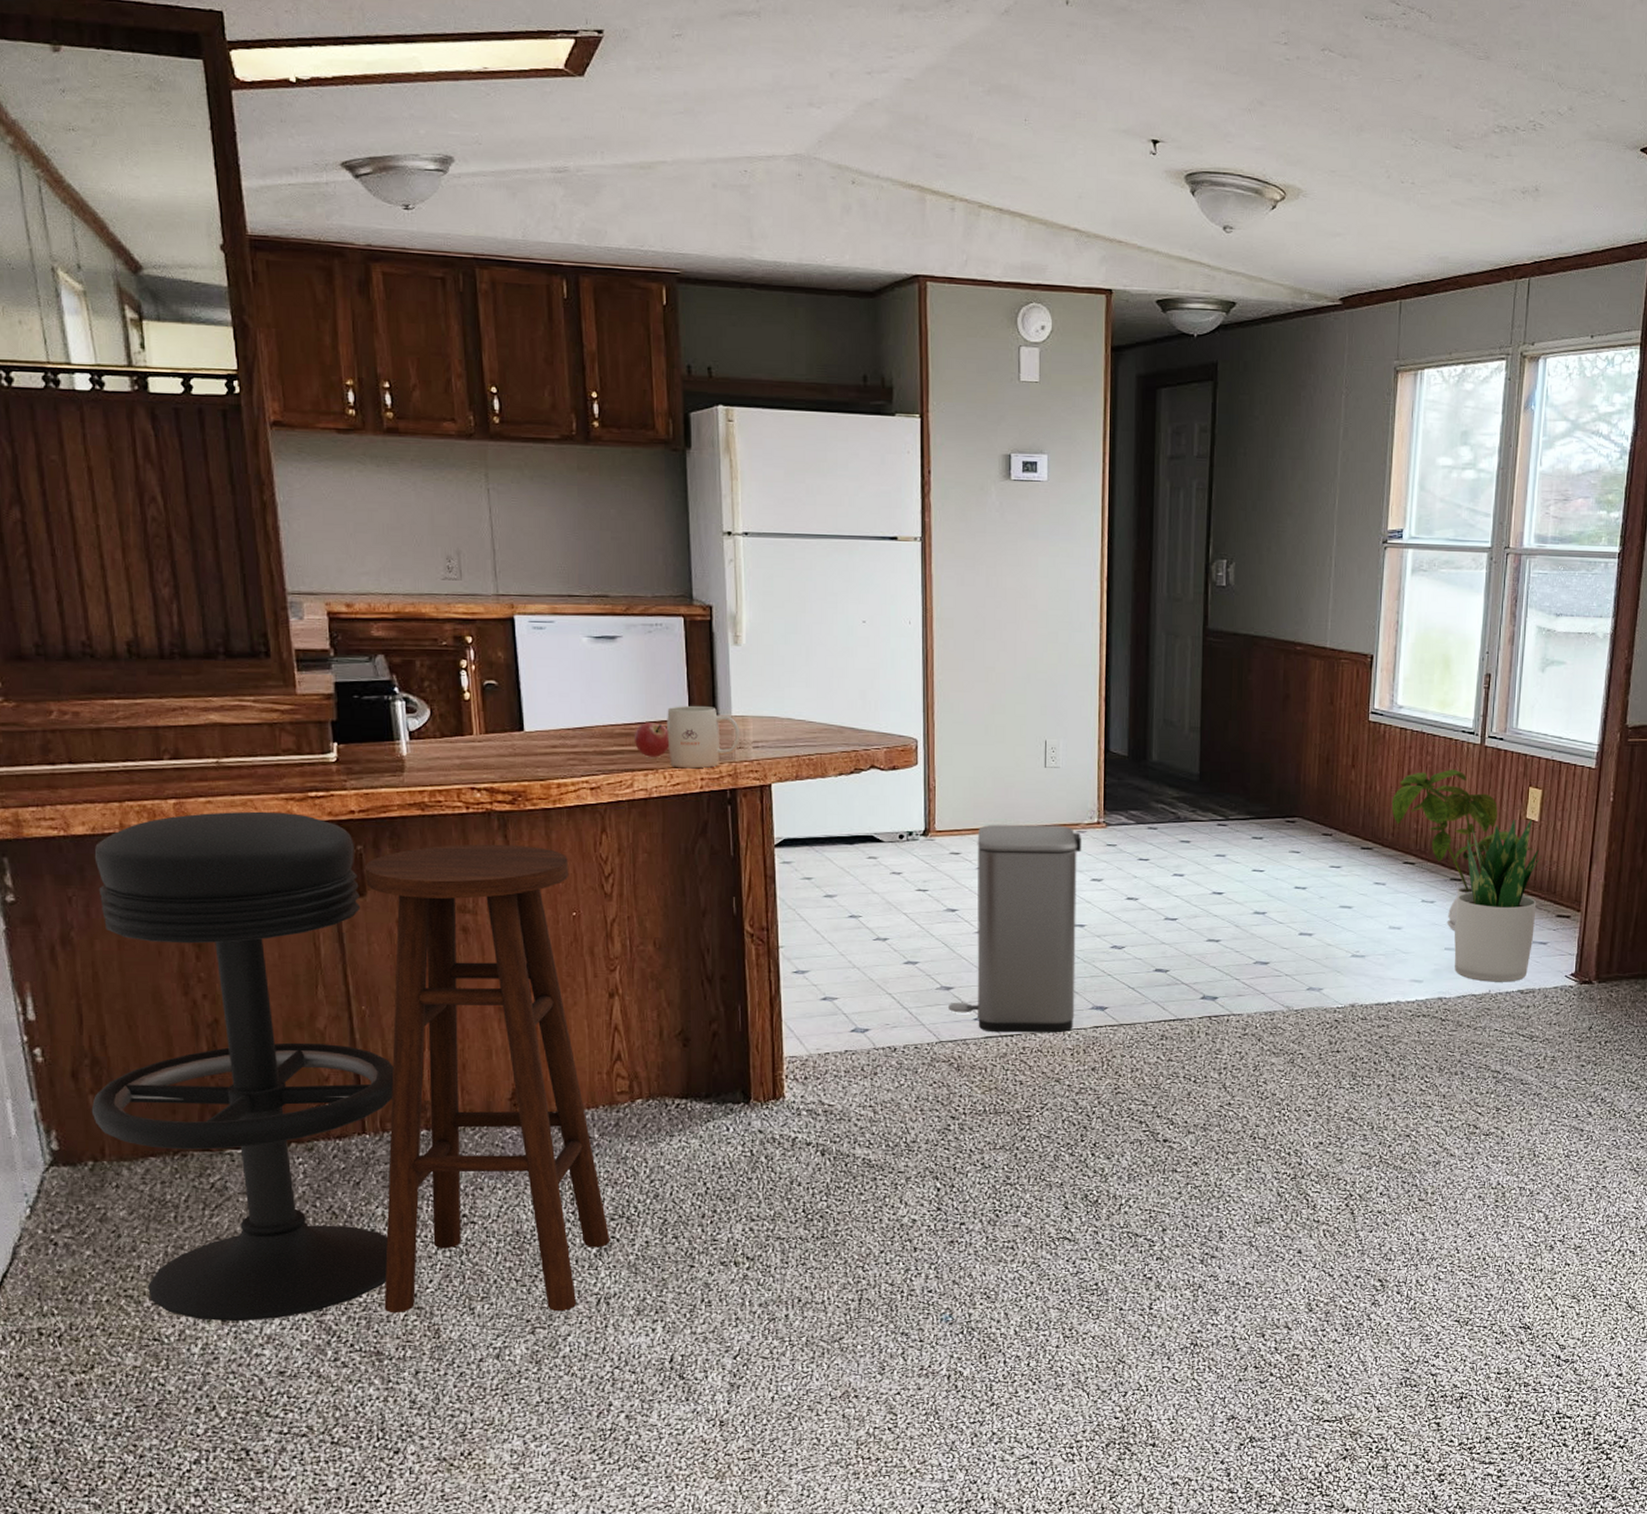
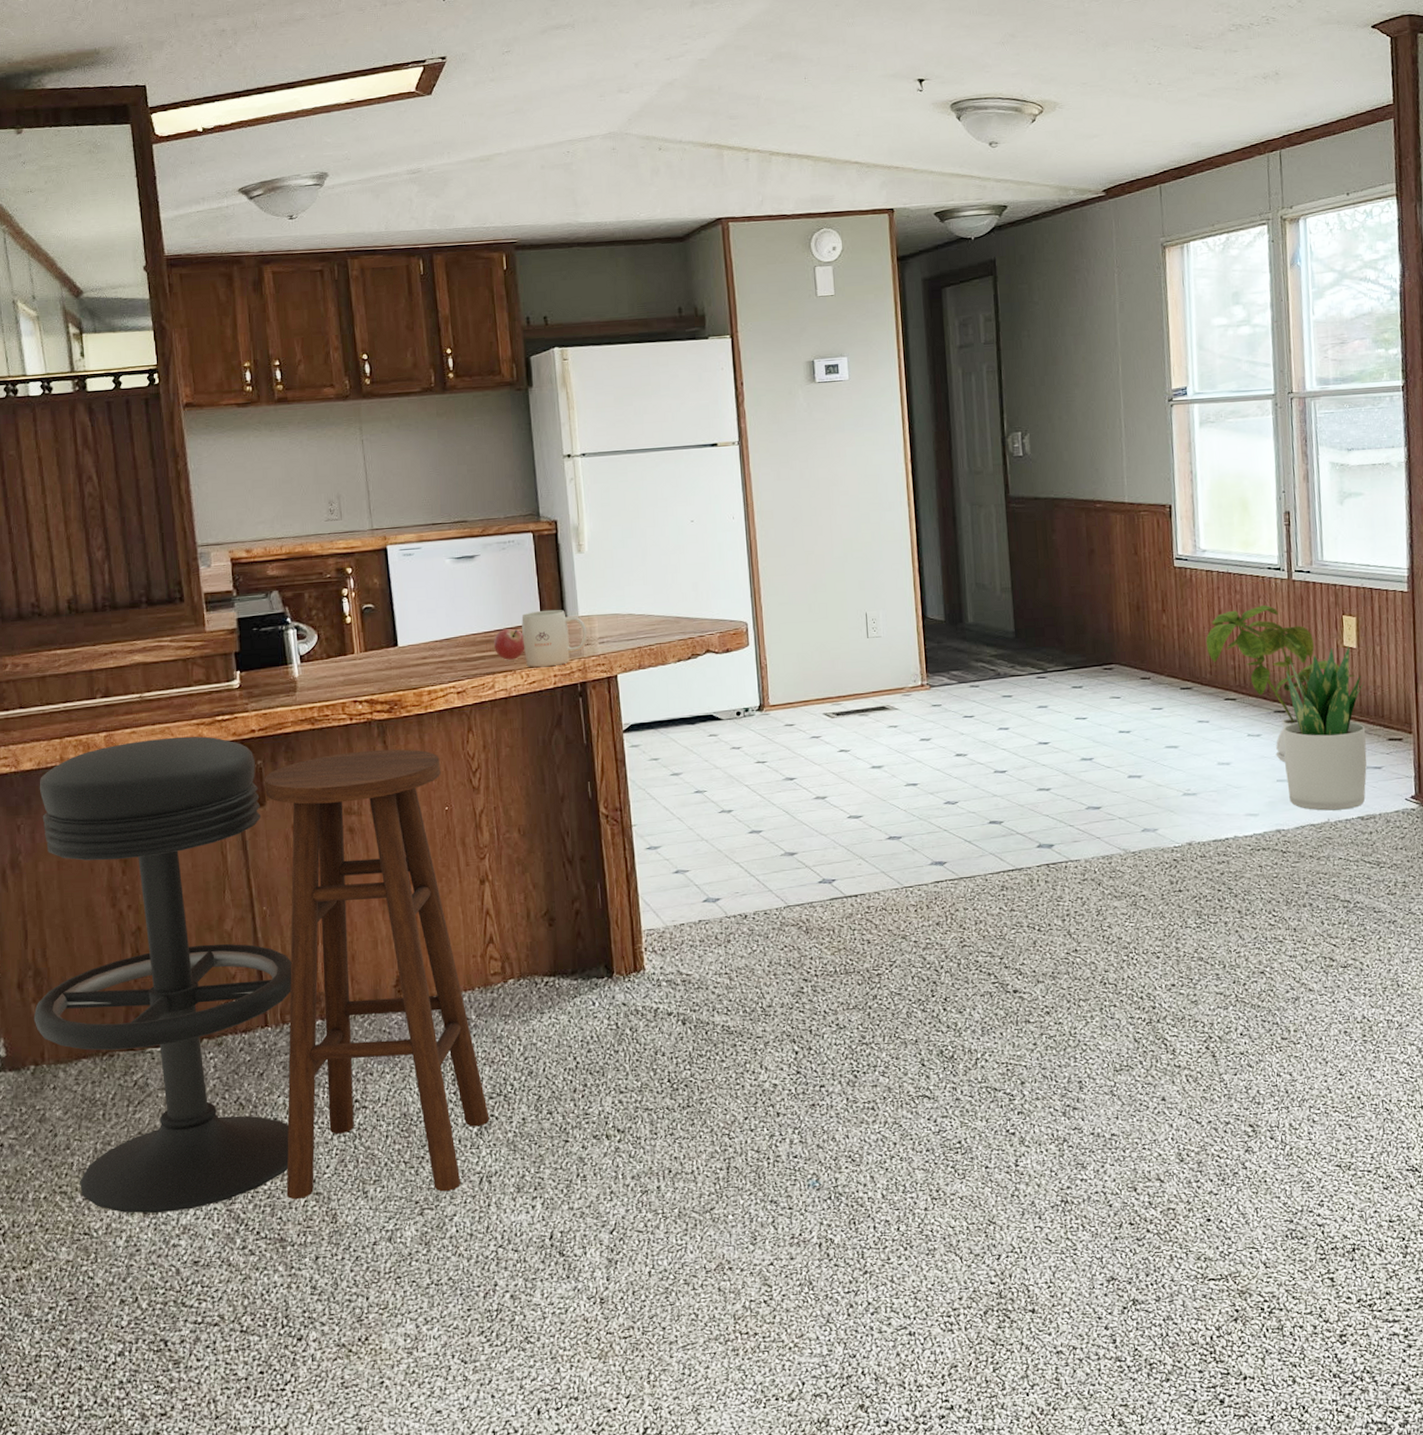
pedal bin: present [948,824,1082,1033] -> none [793,690,915,894]

